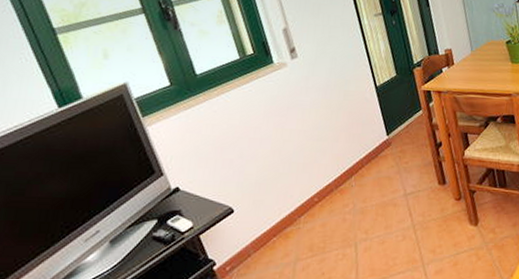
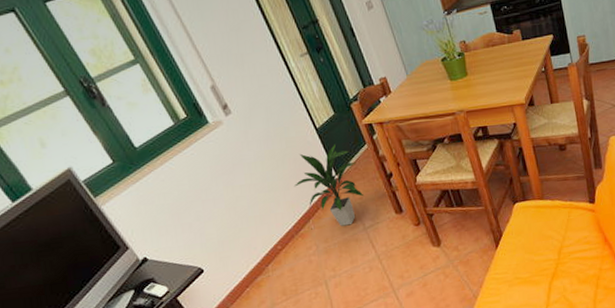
indoor plant: none [343,105,411,189] -> present [293,145,365,226]

